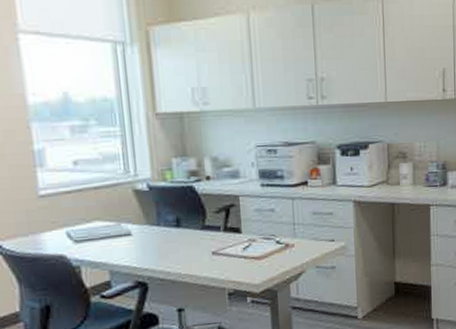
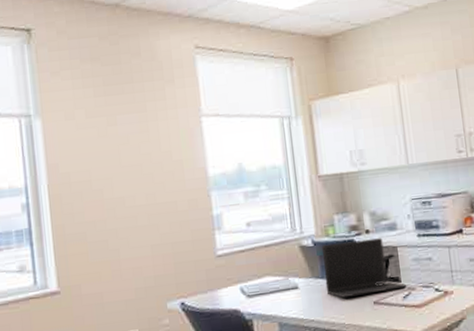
laptop: none [157,186,248,247] -> present [321,238,407,298]

